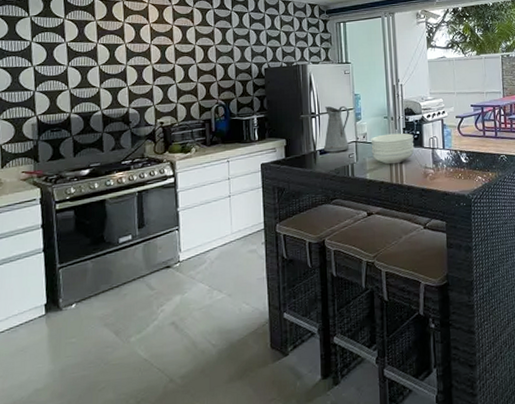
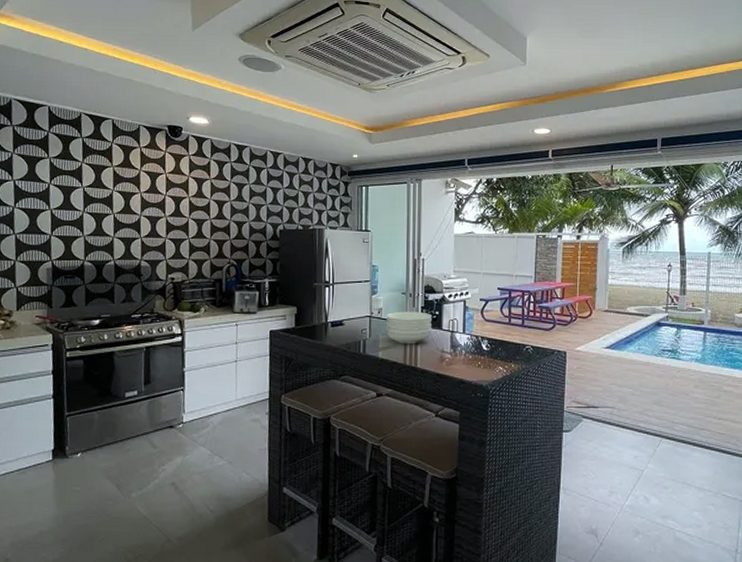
toaster: none [219,122,249,151] -> present [229,283,260,314]
pitcher: present [323,105,350,154] -> none [335,276,365,327]

